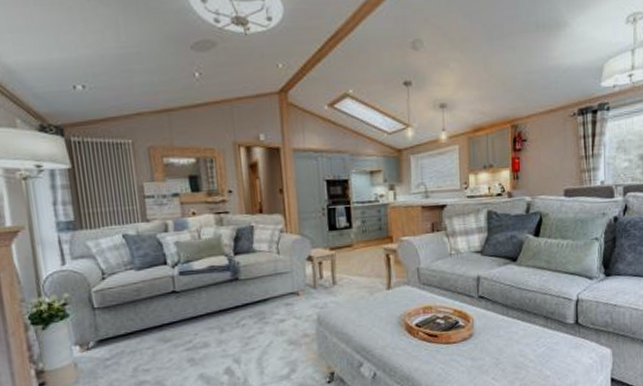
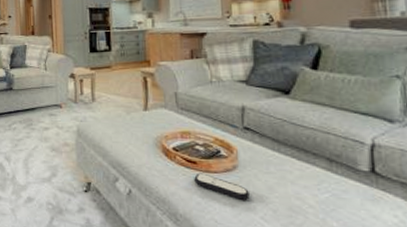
remote control: none [435,345,483,365] -> present [194,173,250,200]

